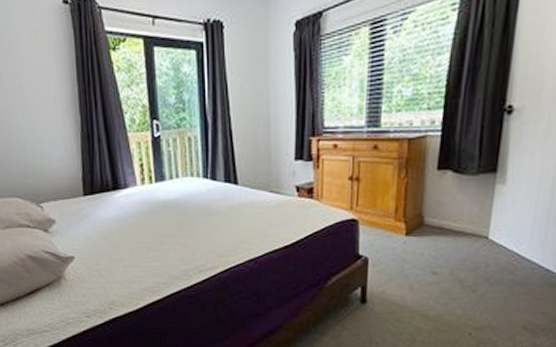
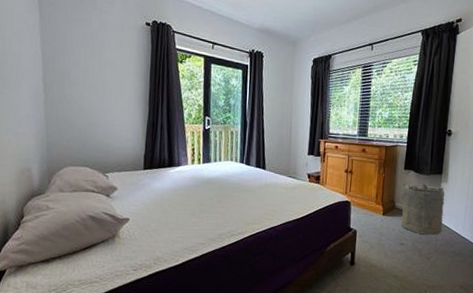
laundry hamper: none [432,187,501,260] -> present [400,183,445,236]

